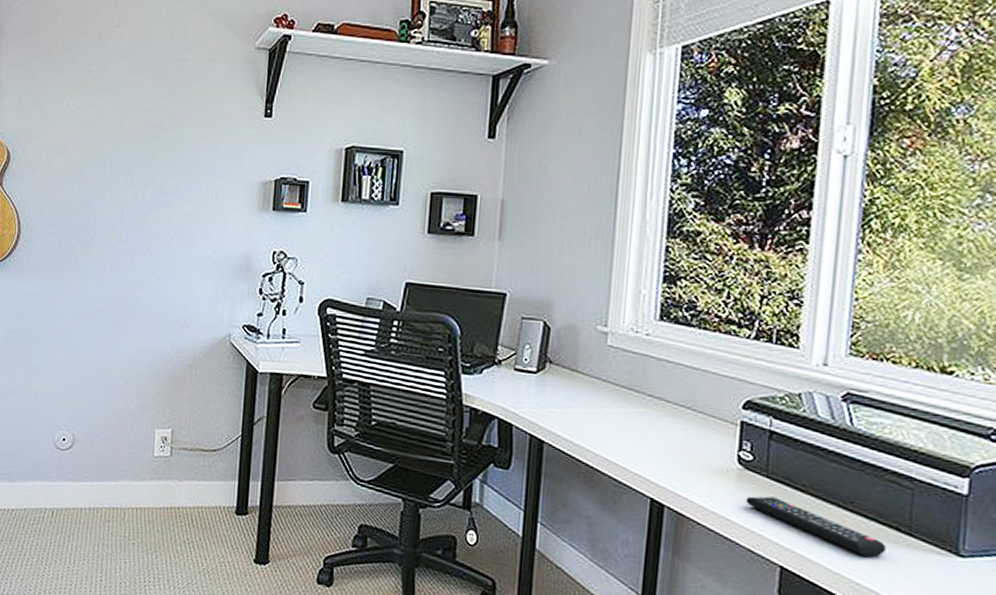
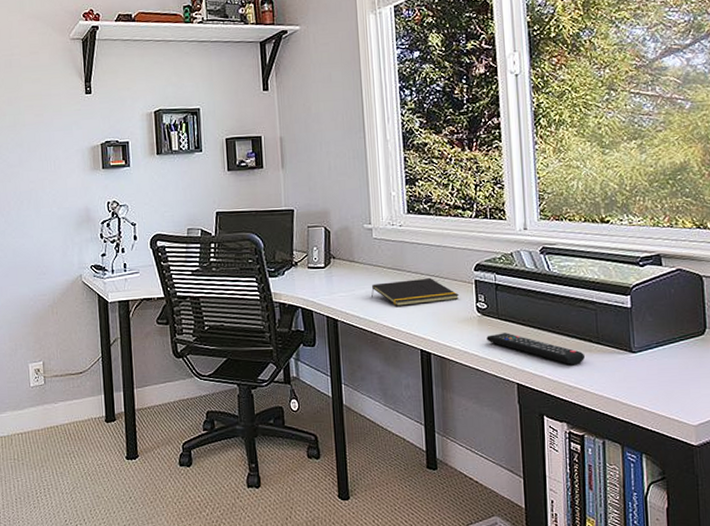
notepad: none [594,404,717,442] -> present [371,277,460,306]

